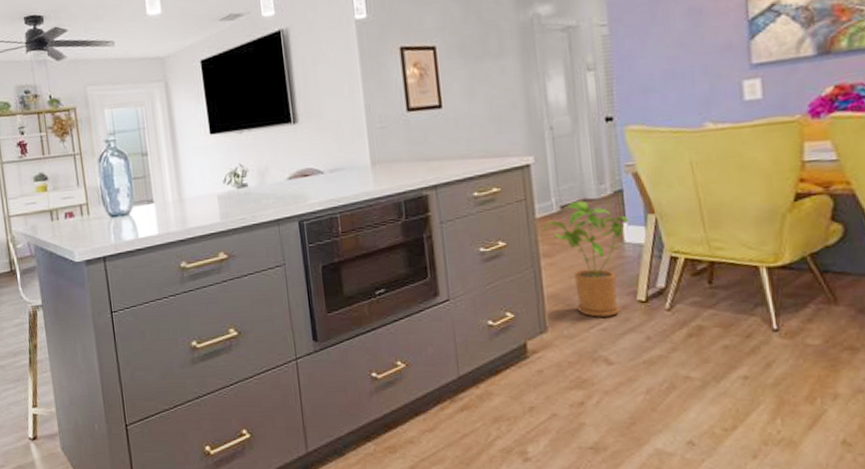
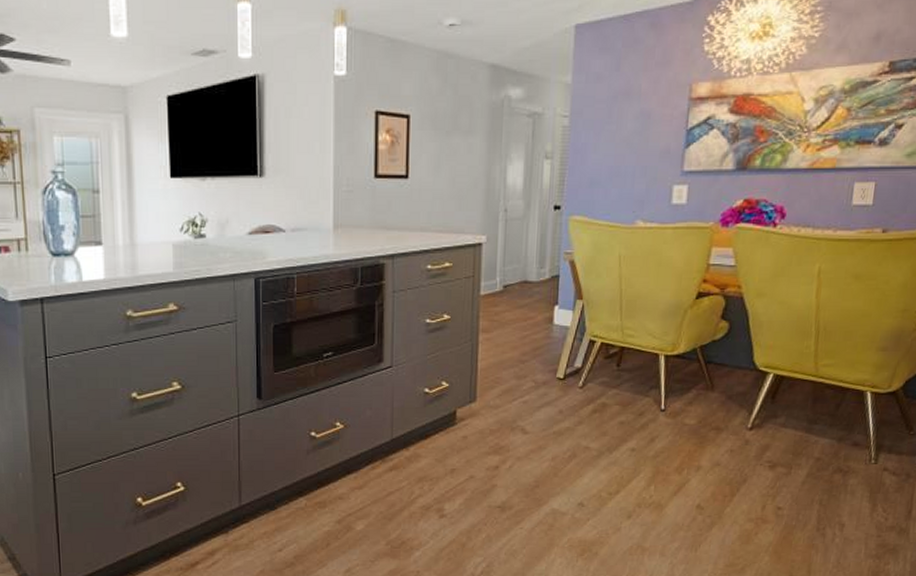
house plant: present [542,201,629,317] -> none [484,282,561,391]

